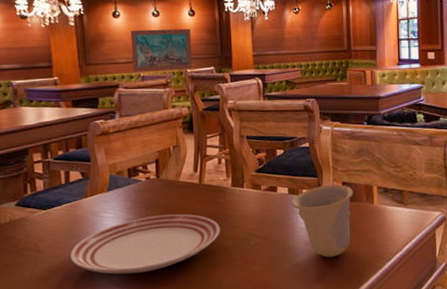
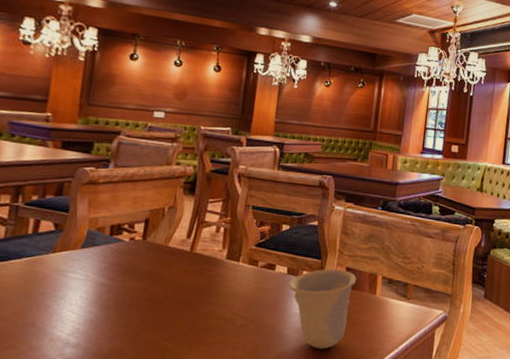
dinner plate: present [70,214,220,274] -> none [18,282,204,348]
wall art: present [130,28,193,72] -> none [140,76,213,127]

